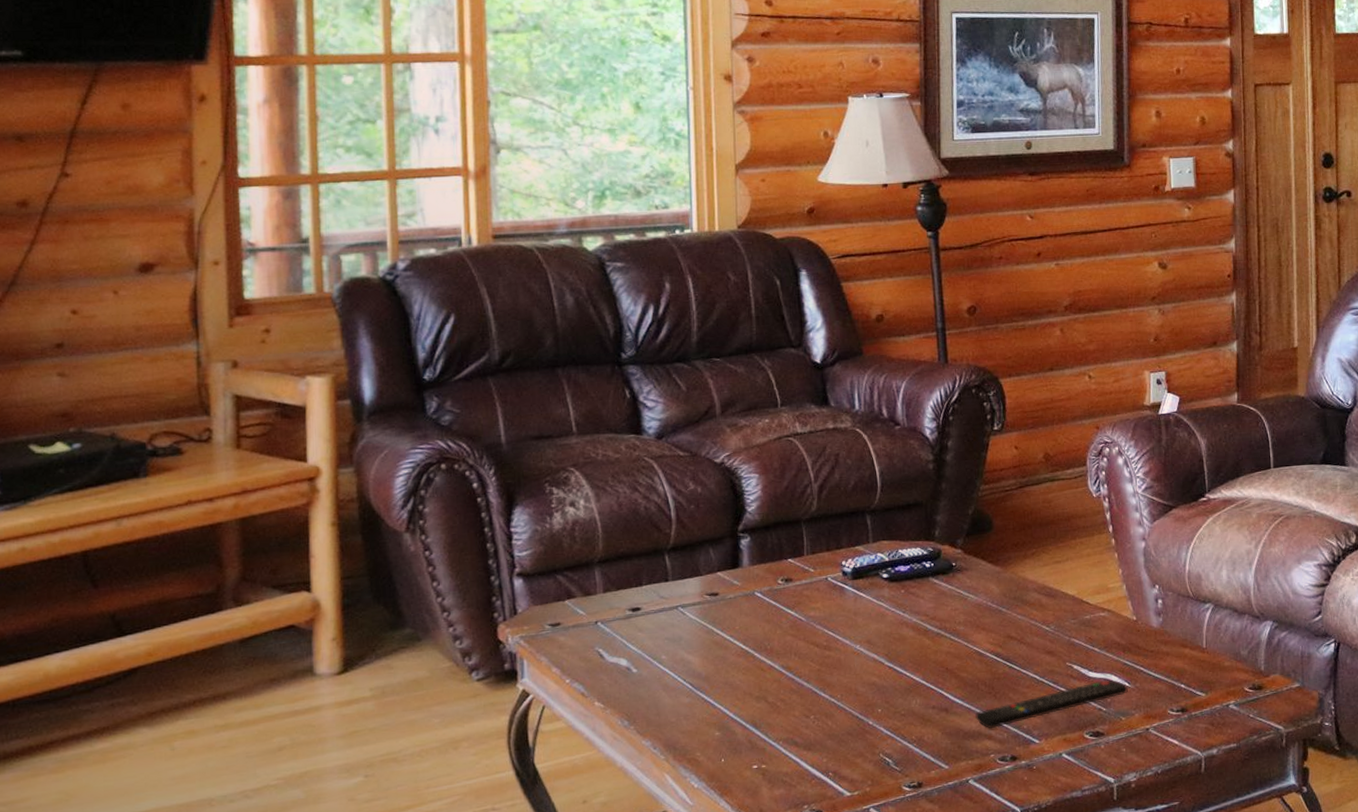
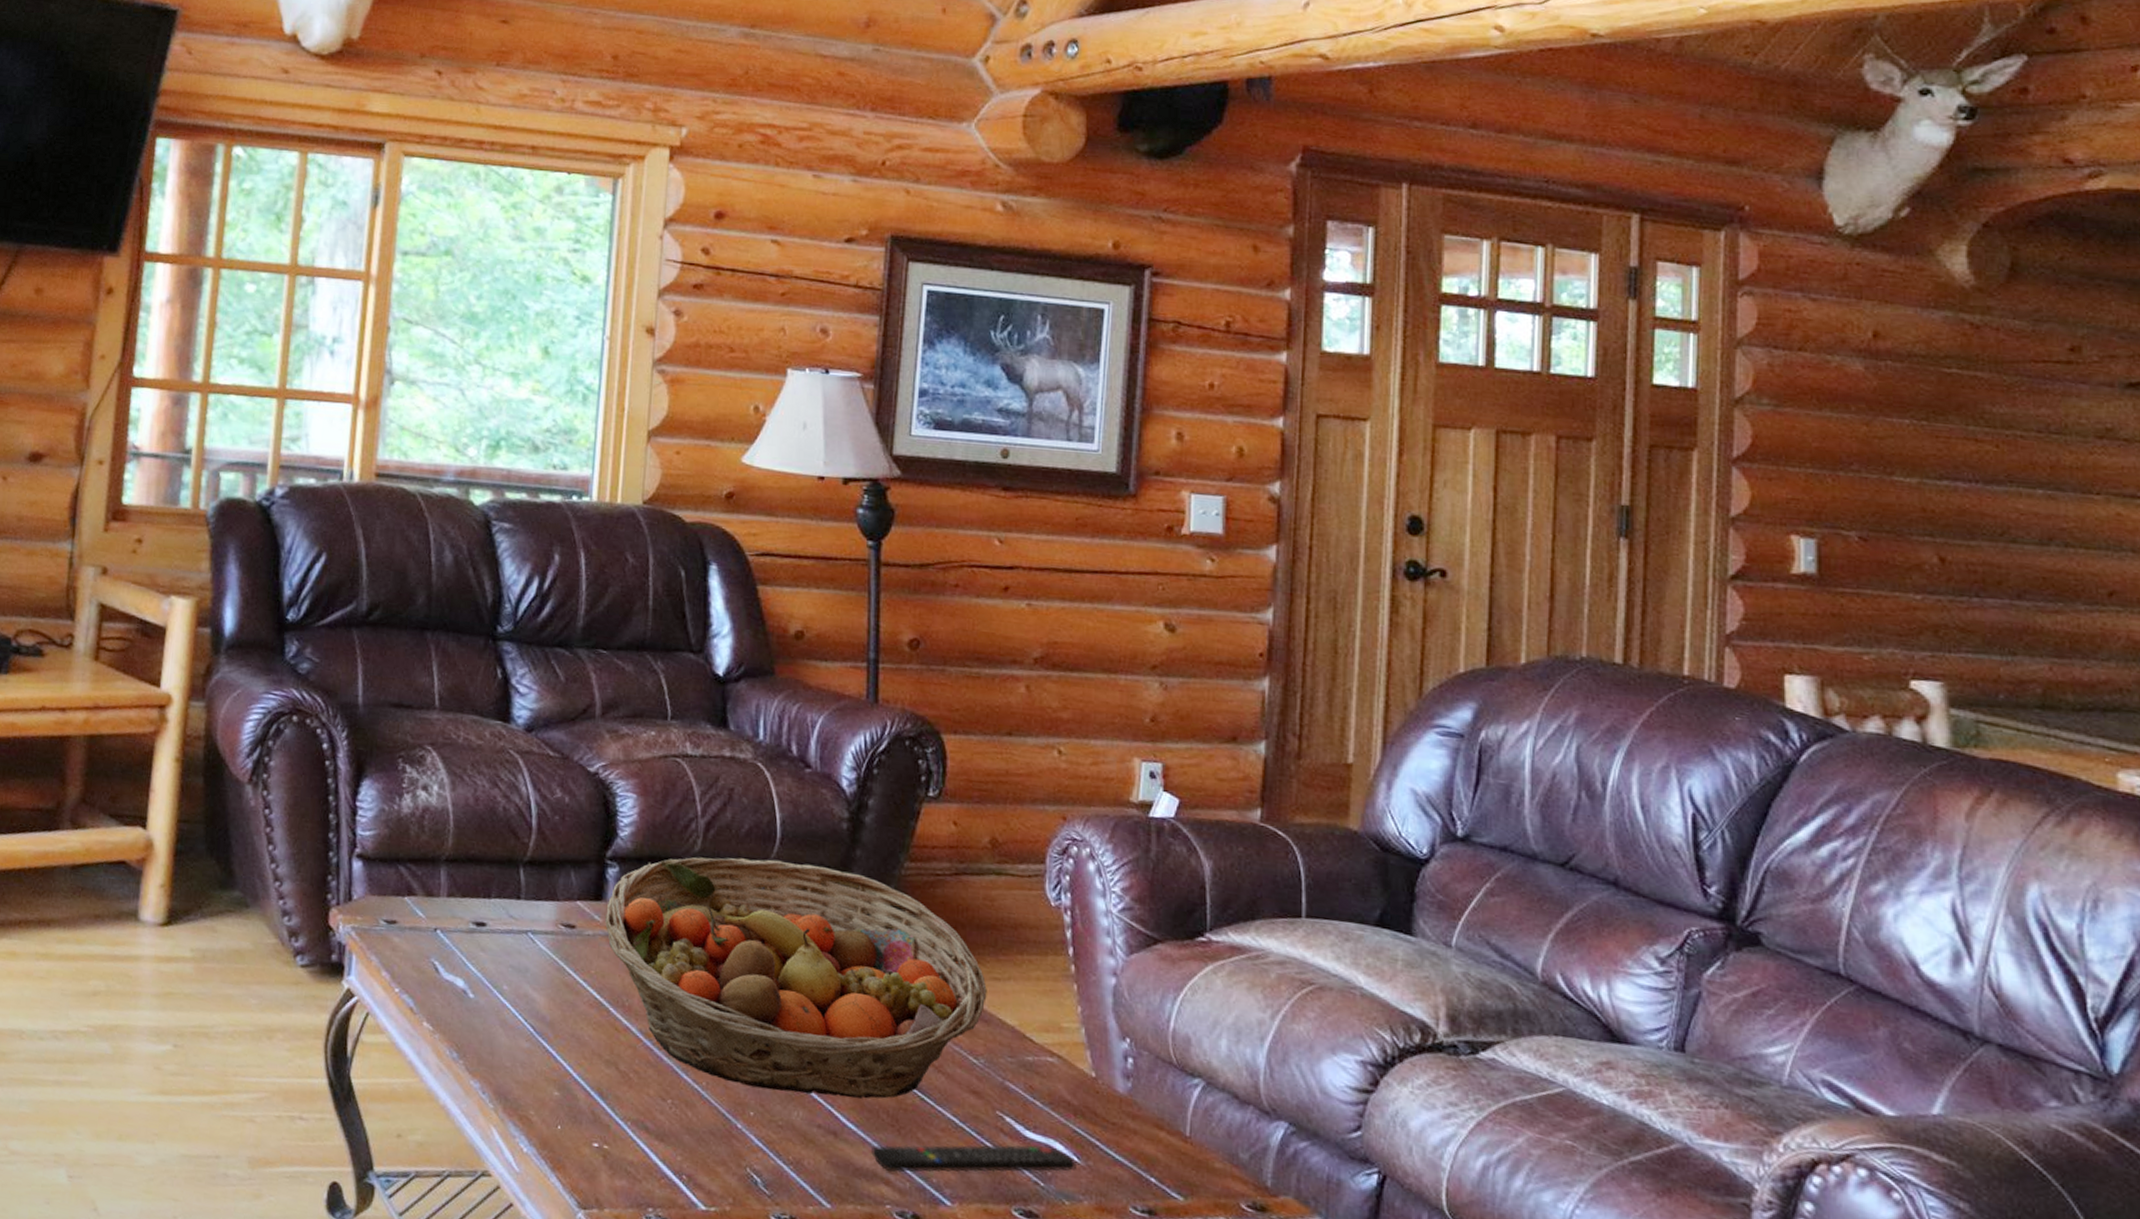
fruit basket: none [743,502,1052,690] -> present [605,857,987,1099]

